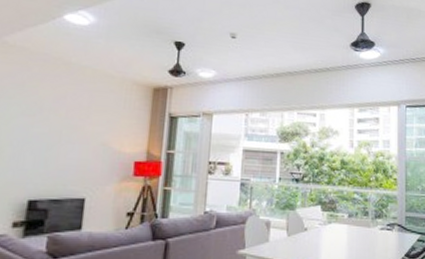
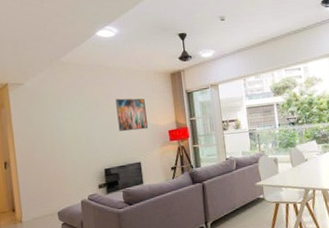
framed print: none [64,106,111,155] -> present [115,98,148,132]

